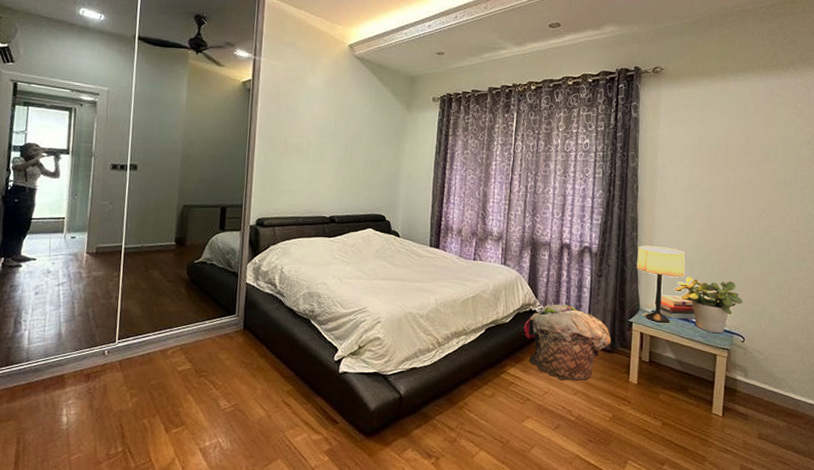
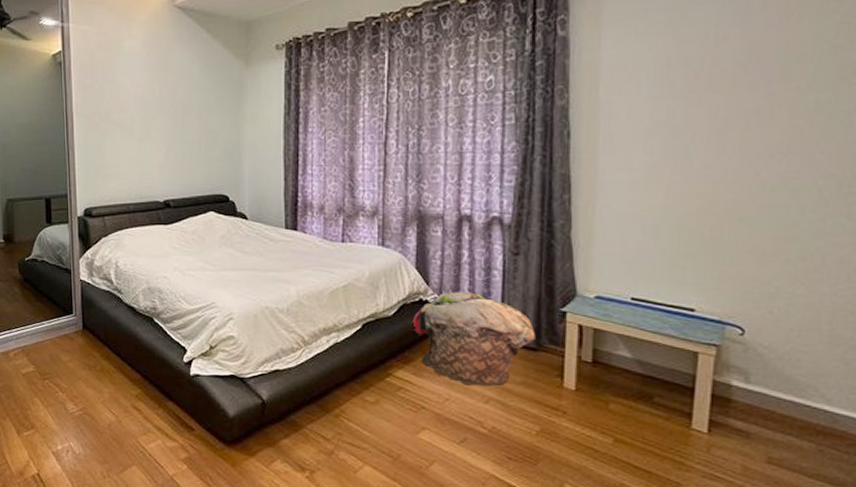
table lamp: present [637,245,685,323] -> none [571,211,646,312]
books: present [654,295,696,320] -> none [599,275,664,307]
potted plant: present [674,276,743,334] -> none [630,249,743,325]

